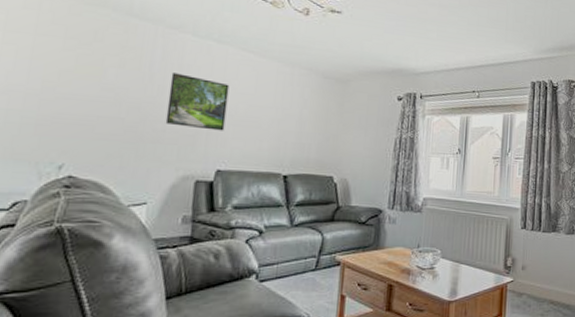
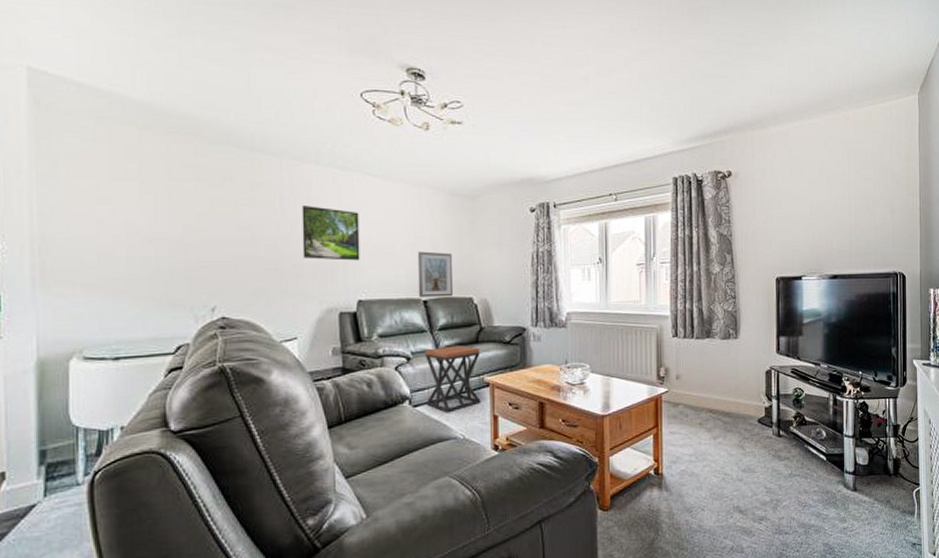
stool: none [274,222,335,290] -> present [425,345,481,413]
picture frame: none [278,127,318,174] -> present [417,251,453,298]

